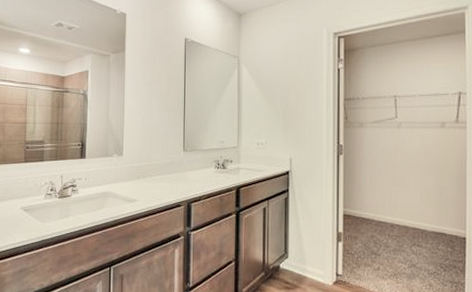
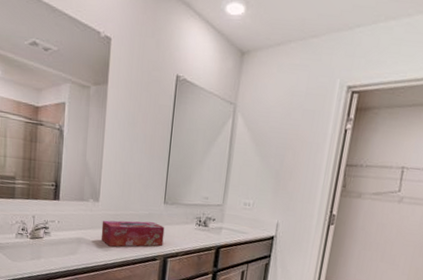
tissue box: none [126,170,186,197] -> present [101,220,165,247]

